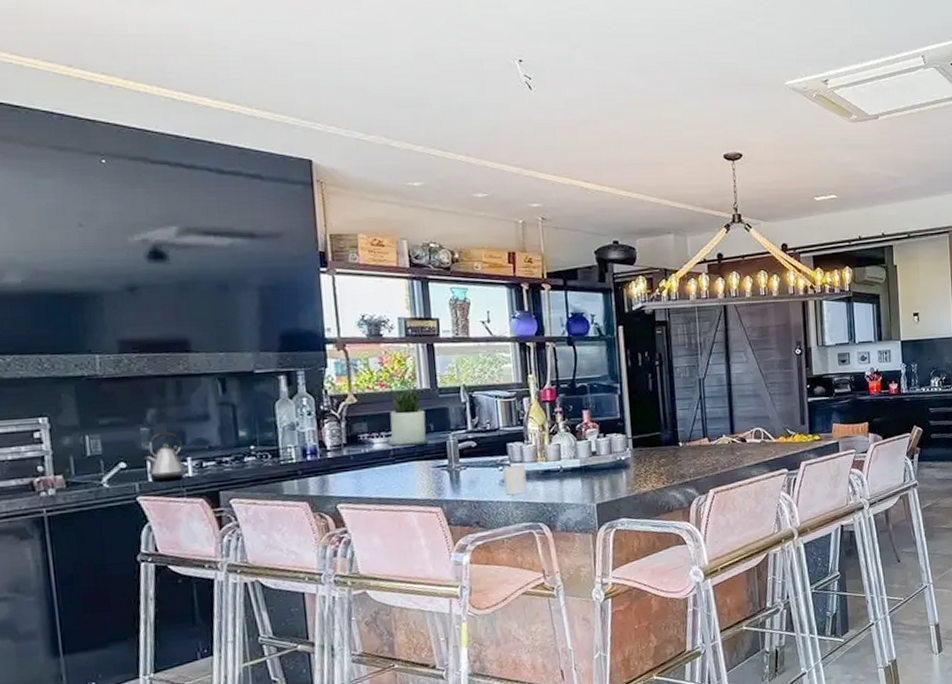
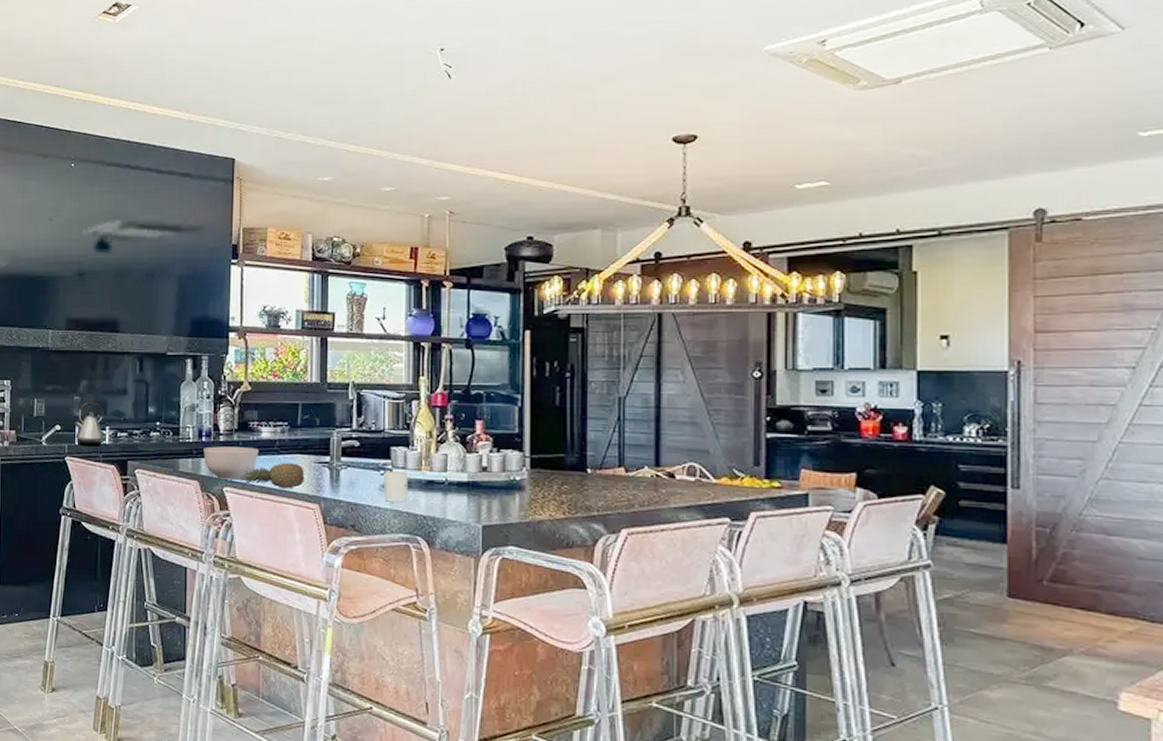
bowl: none [310,460,373,497] -> present [203,446,260,480]
fruit: none [354,470,424,501] -> present [239,462,305,489]
planter: present [388,387,429,447] -> none [275,379,314,439]

